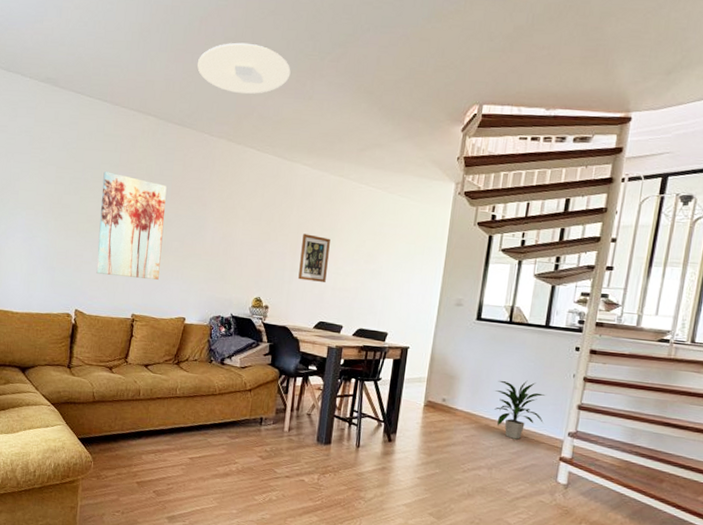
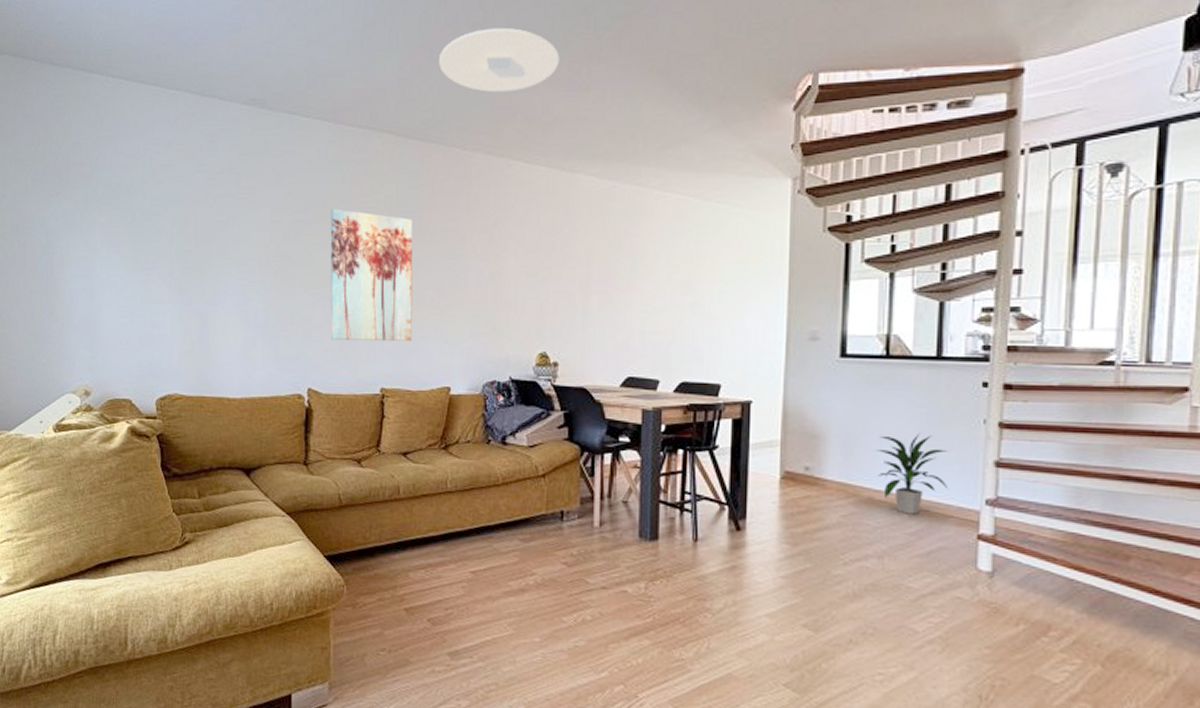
wall art: present [298,233,331,282] -> none [594,264,632,325]

